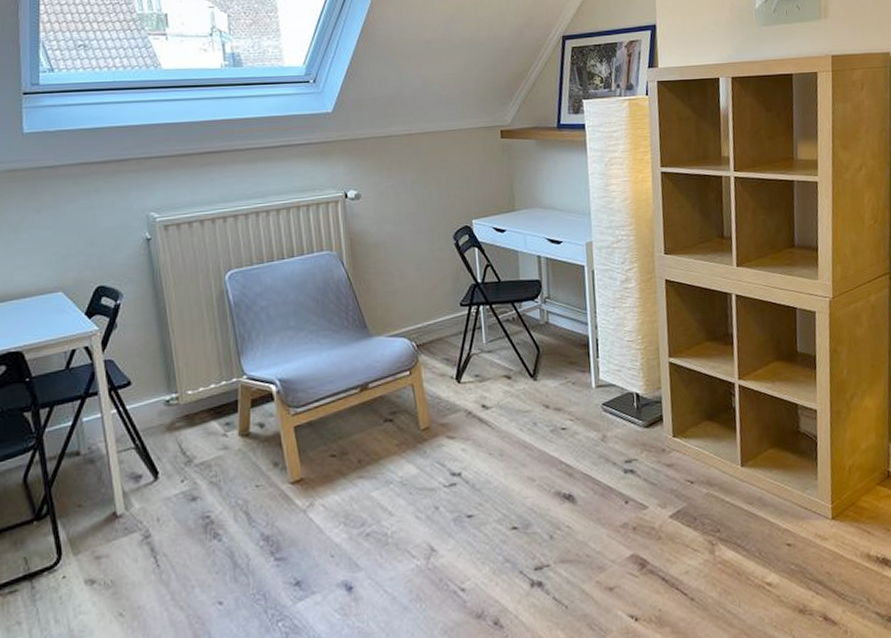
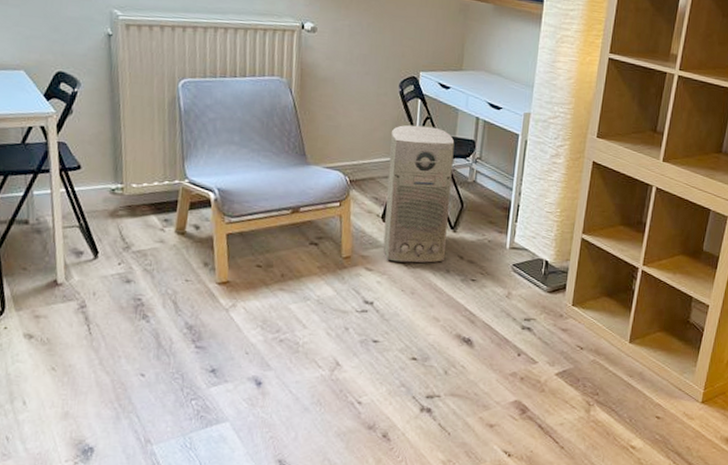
air purifier: none [452,273,529,424] -> present [383,125,455,263]

